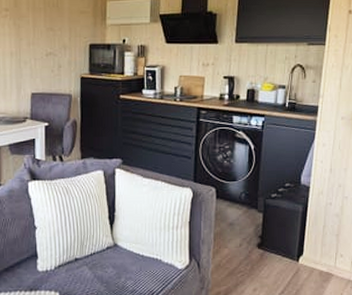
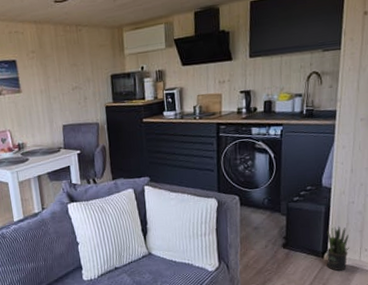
potted plant: none [301,227,325,277] -> present [326,225,349,271]

